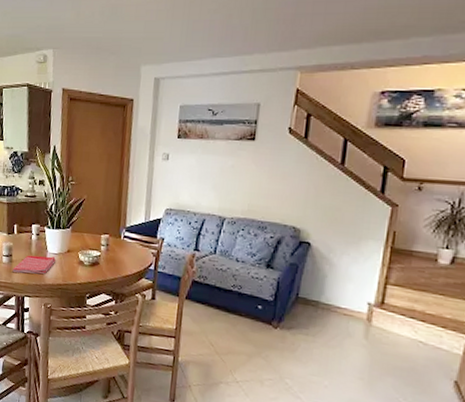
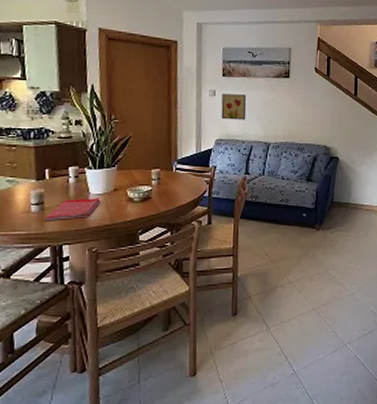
wall art: none [173,158,202,189] -> present [221,94,246,120]

